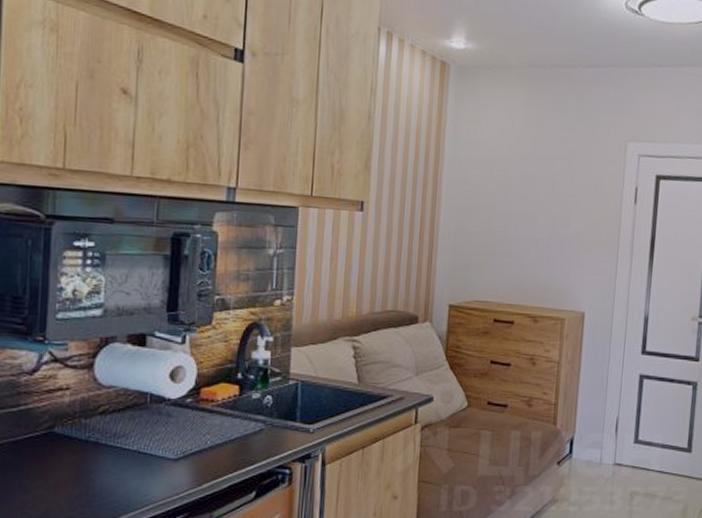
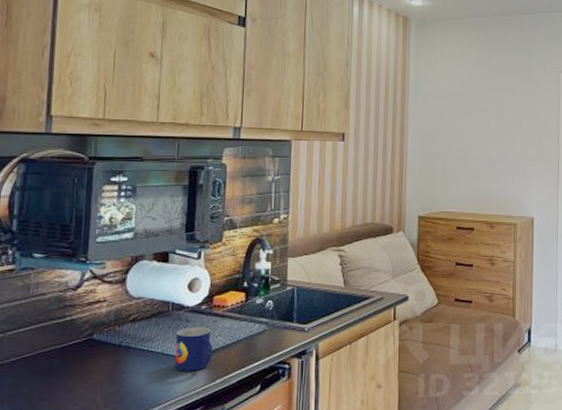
mug: none [154,423,200,473] -> present [175,327,213,371]

